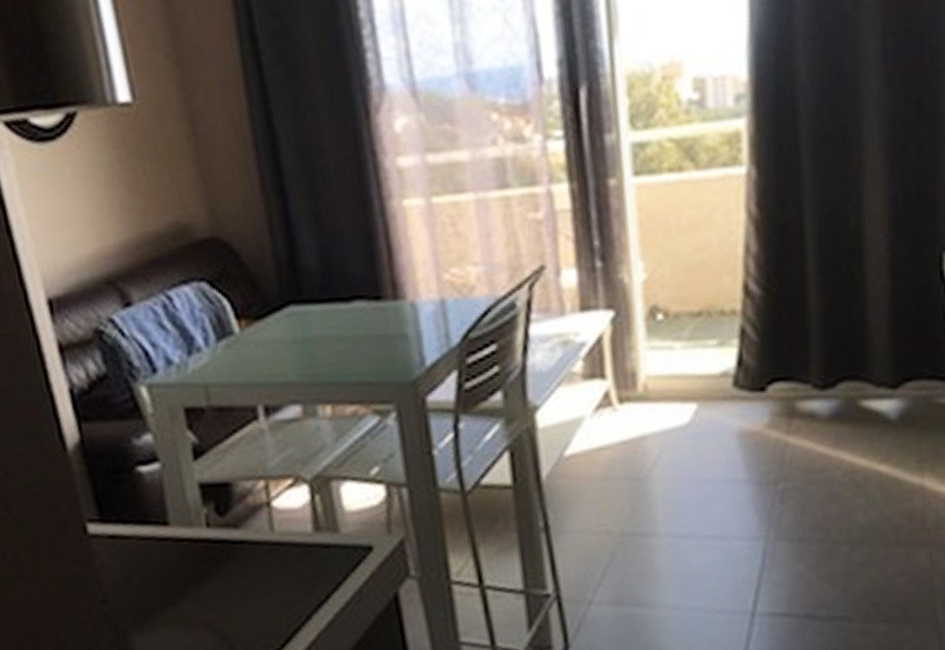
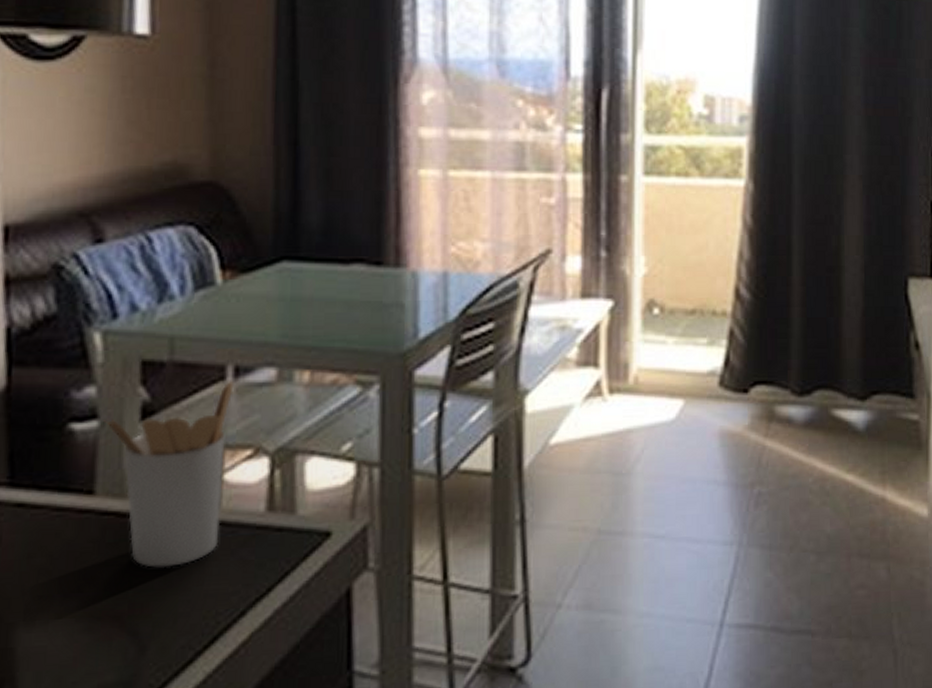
utensil holder: none [164,419,278,583] -> present [104,380,234,568]

